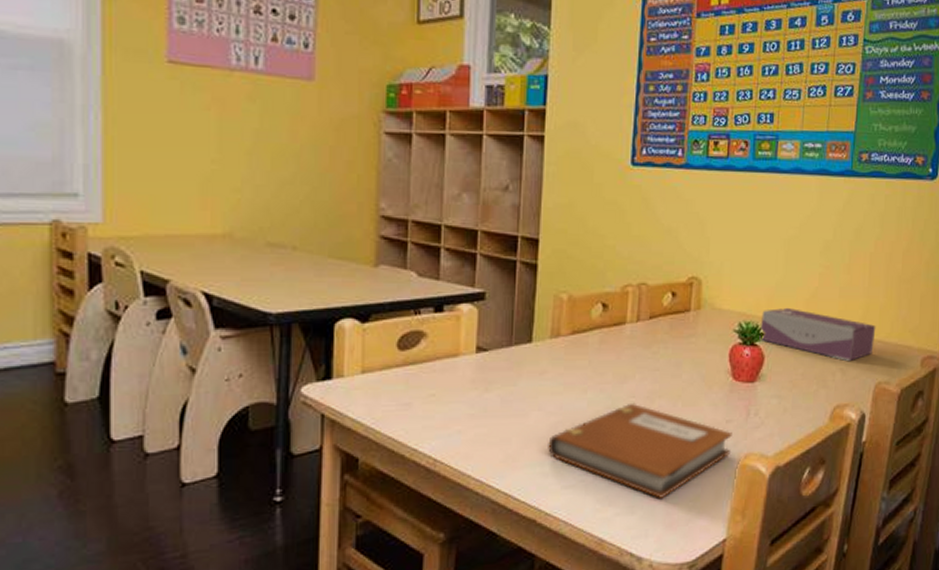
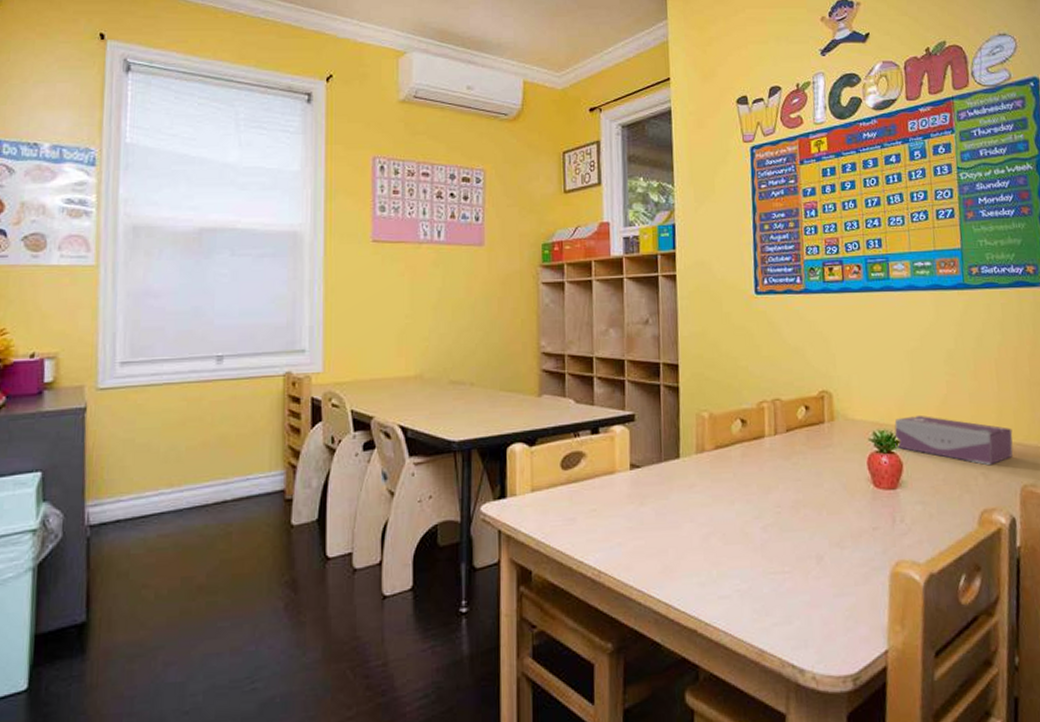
notebook: present [548,402,732,498] -> none [702,512,881,608]

